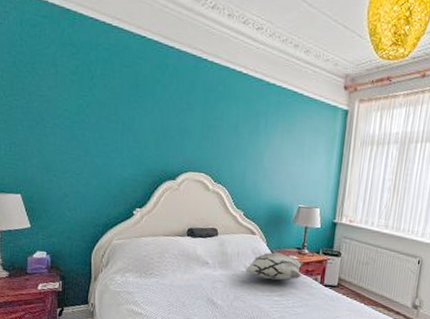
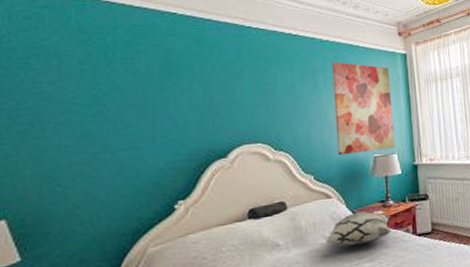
wall art: none [266,107,328,203] -> present [332,62,395,156]

